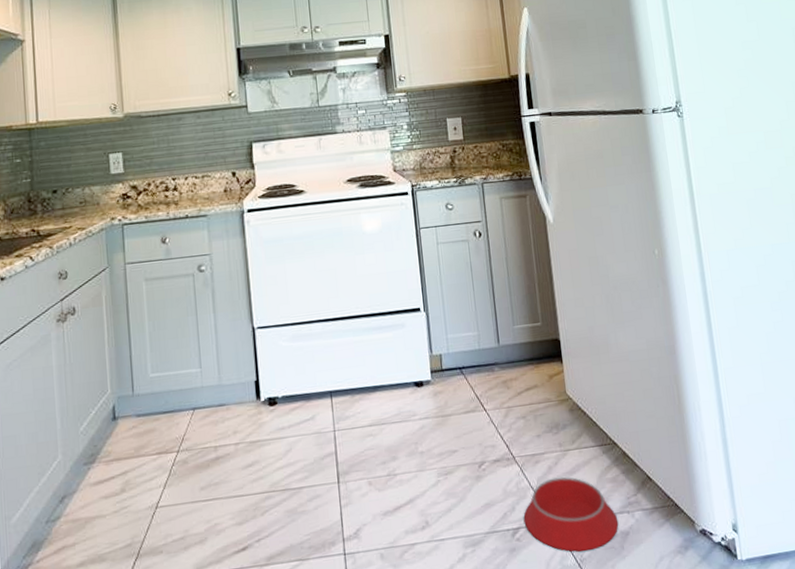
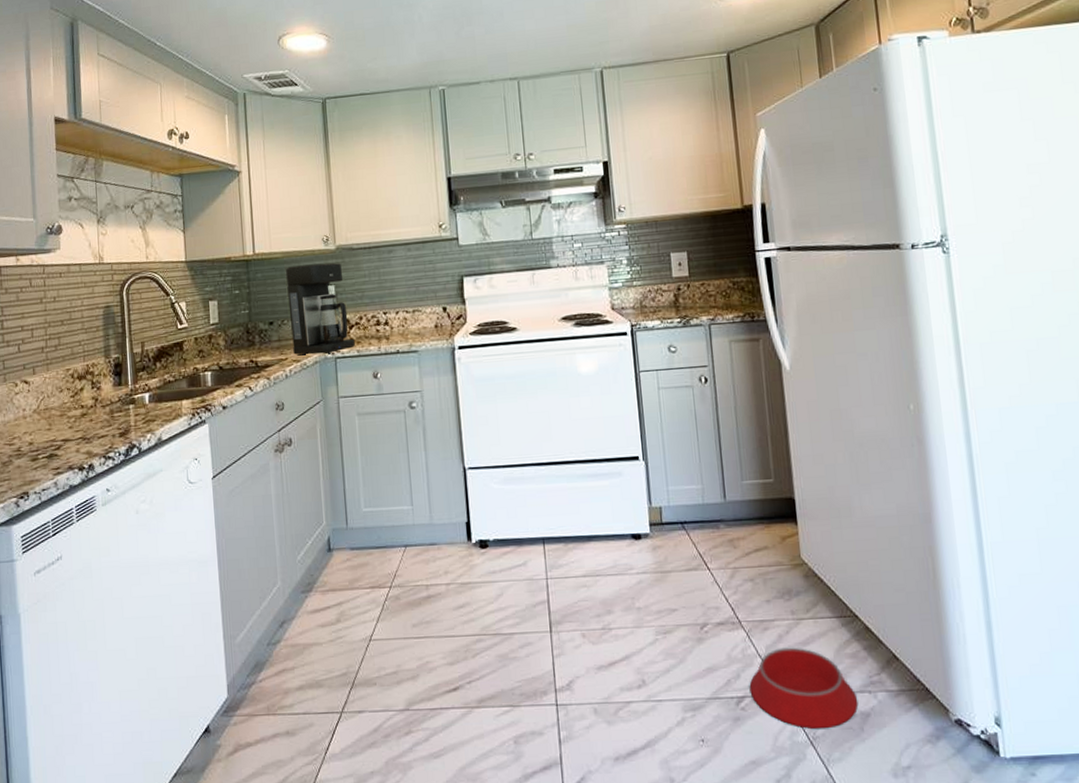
coffee maker: none [71,130,143,223] -> present [286,262,355,355]

